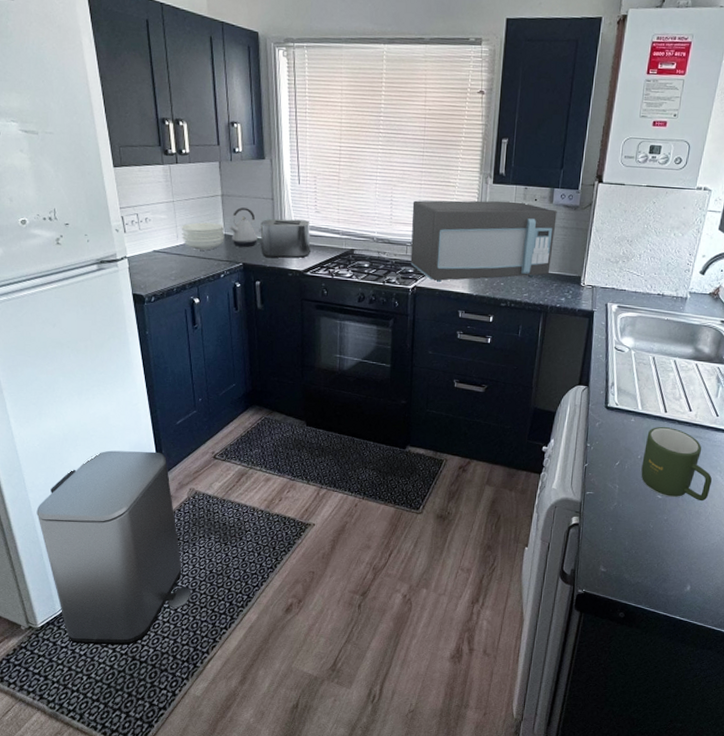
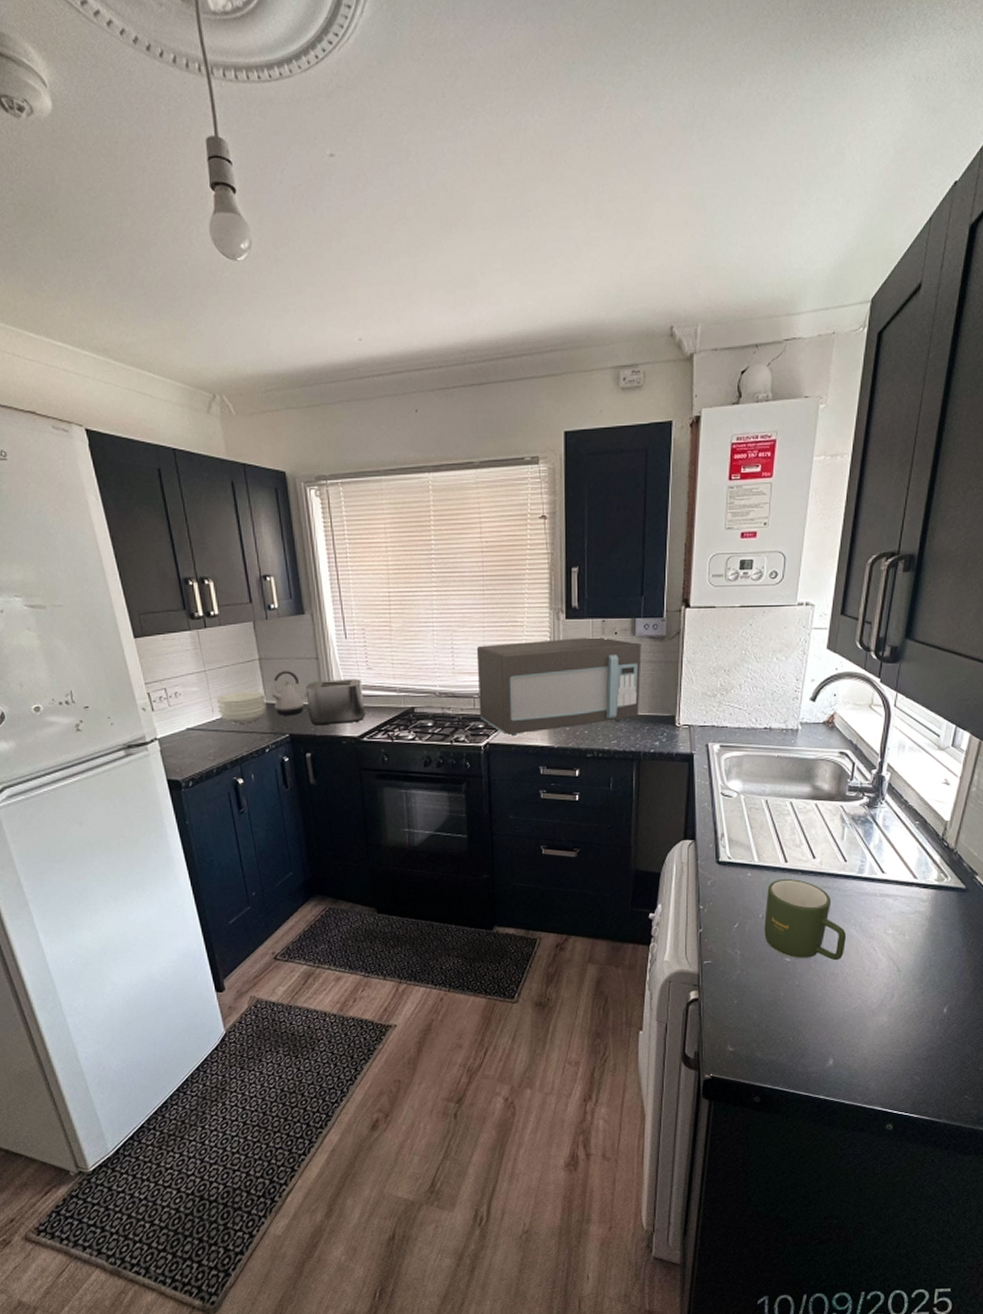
pedal bin: present [36,450,192,645] -> none [77,957,262,1187]

